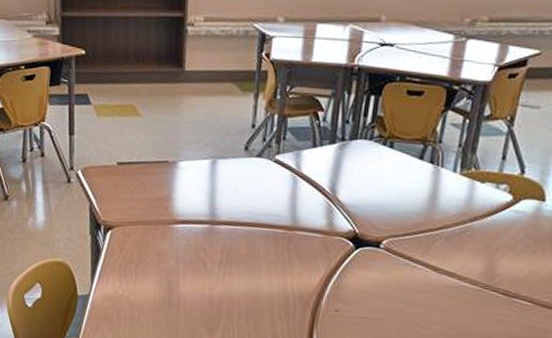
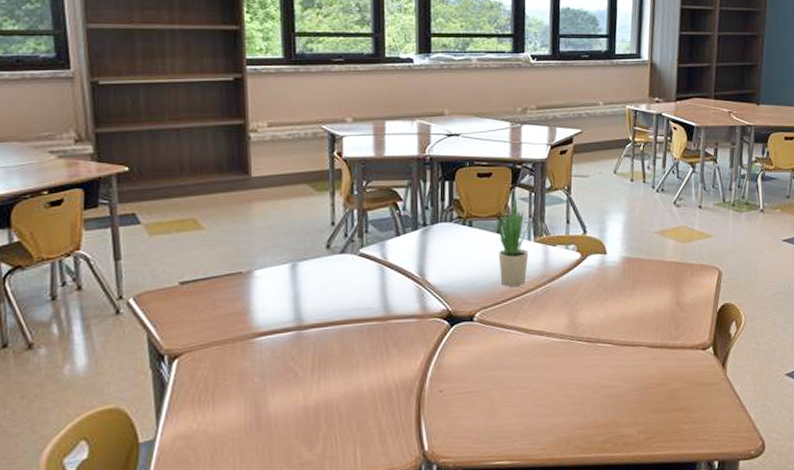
potted plant: none [415,123,459,220] -> present [496,198,530,286]

